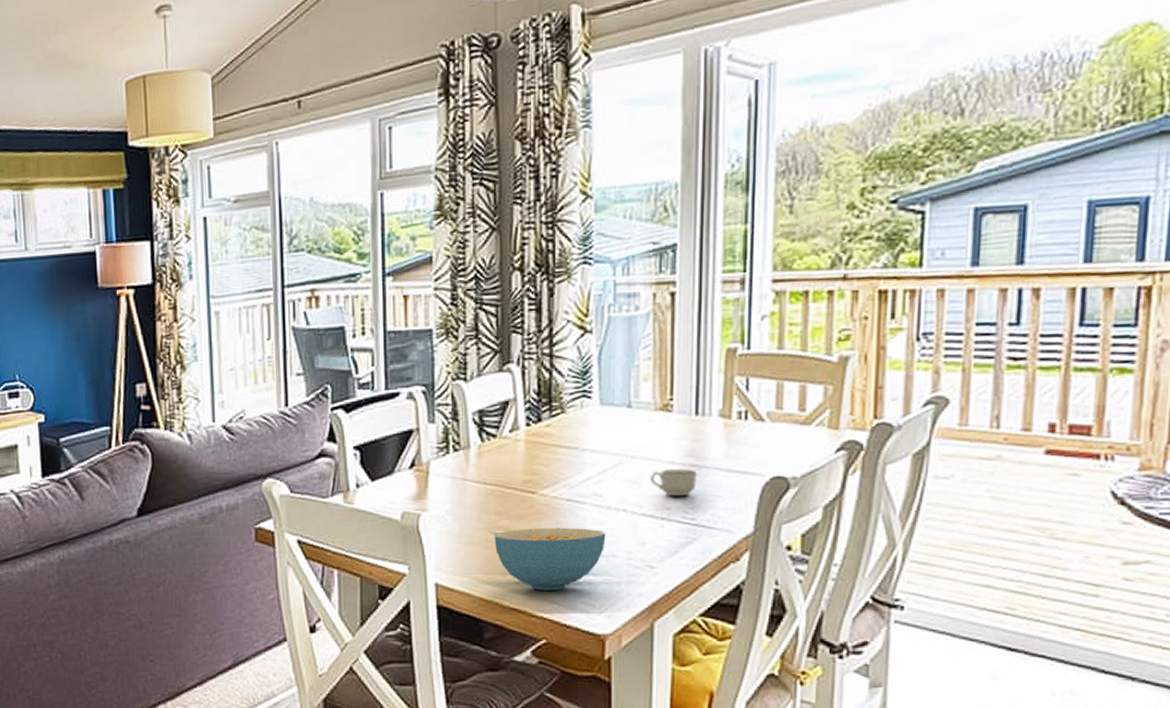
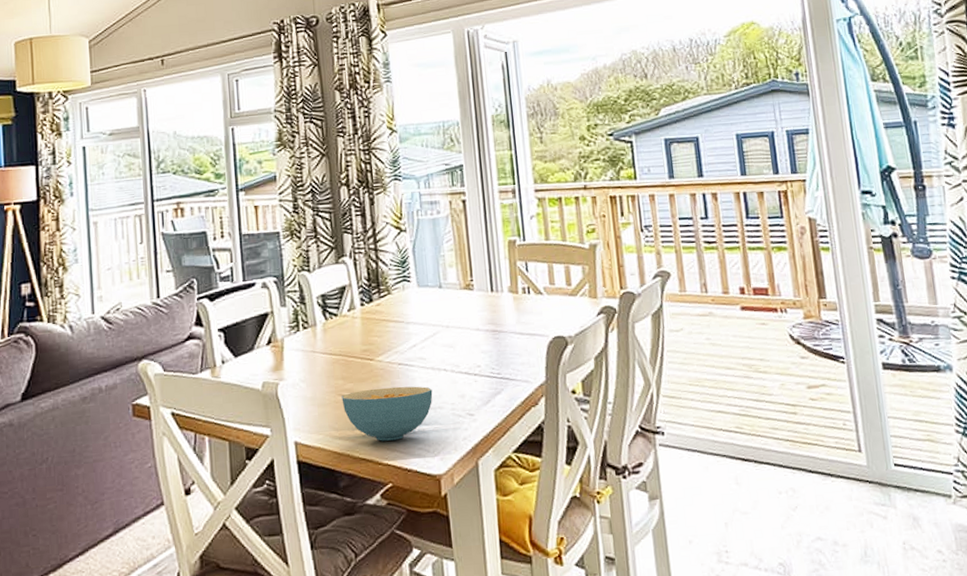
cup: present [650,469,697,496] -> none [462,333,498,356]

